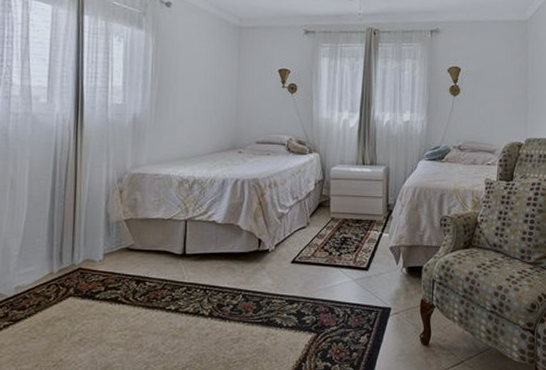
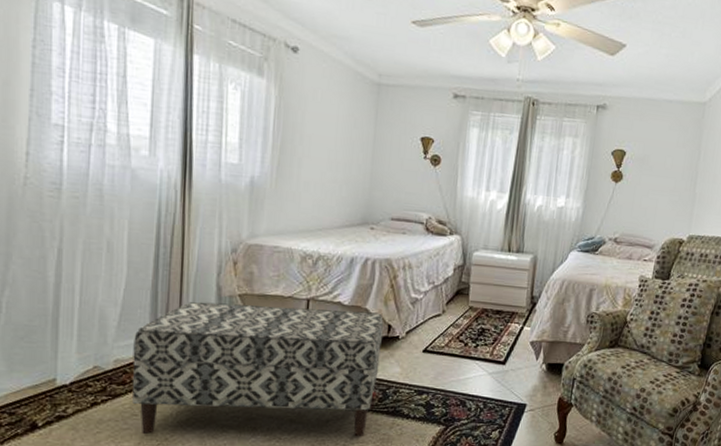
bench: none [31,228,255,355] -> present [132,301,384,437]

